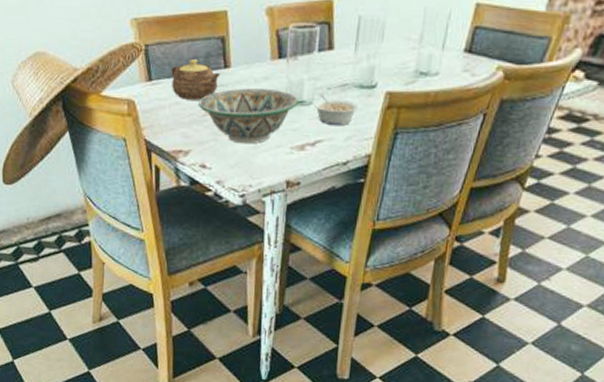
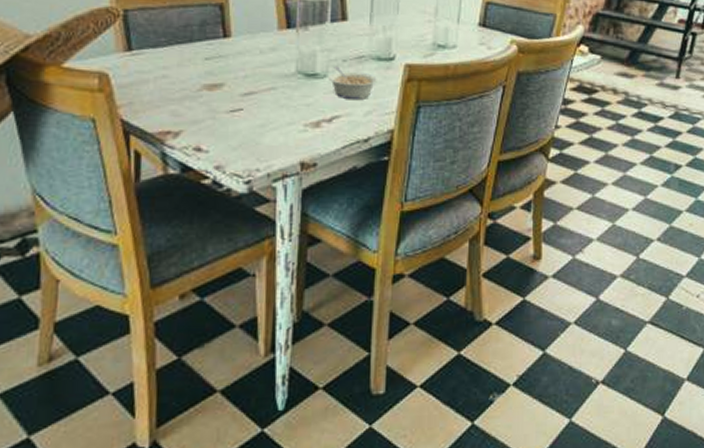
teapot: present [171,59,221,100] -> none [157,27,219,73]
decorative bowl: present [198,88,298,145] -> none [192,59,311,122]

